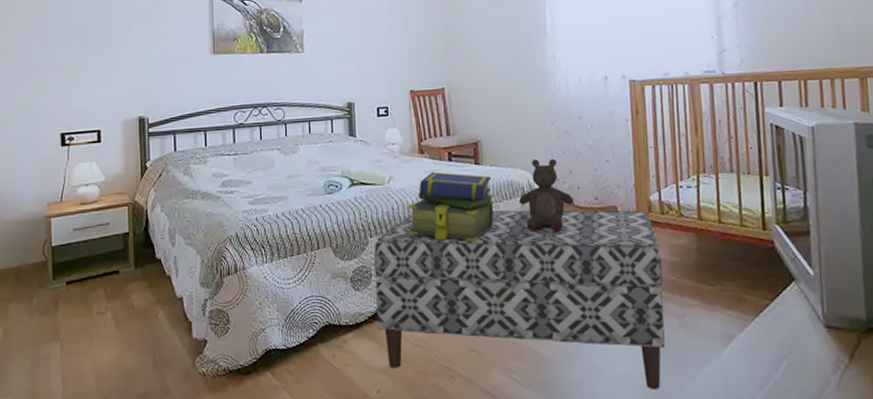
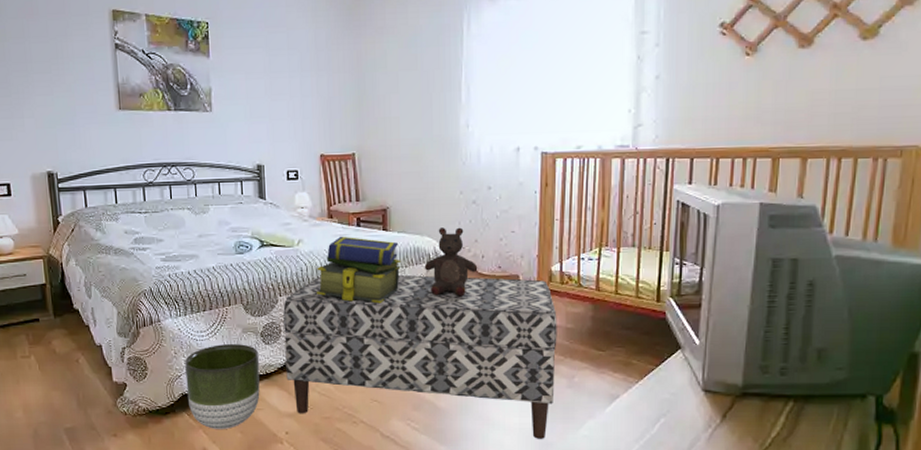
planter: none [270,291,349,391] -> present [185,344,260,430]

